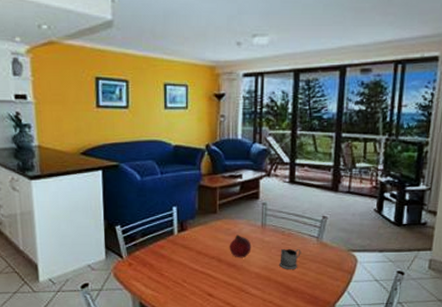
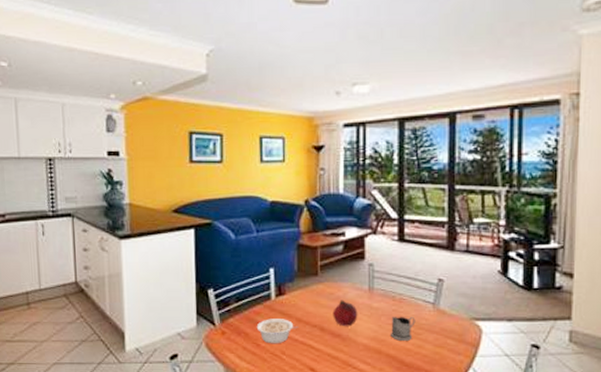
legume: none [160,251,198,274] -> present [256,319,298,344]

